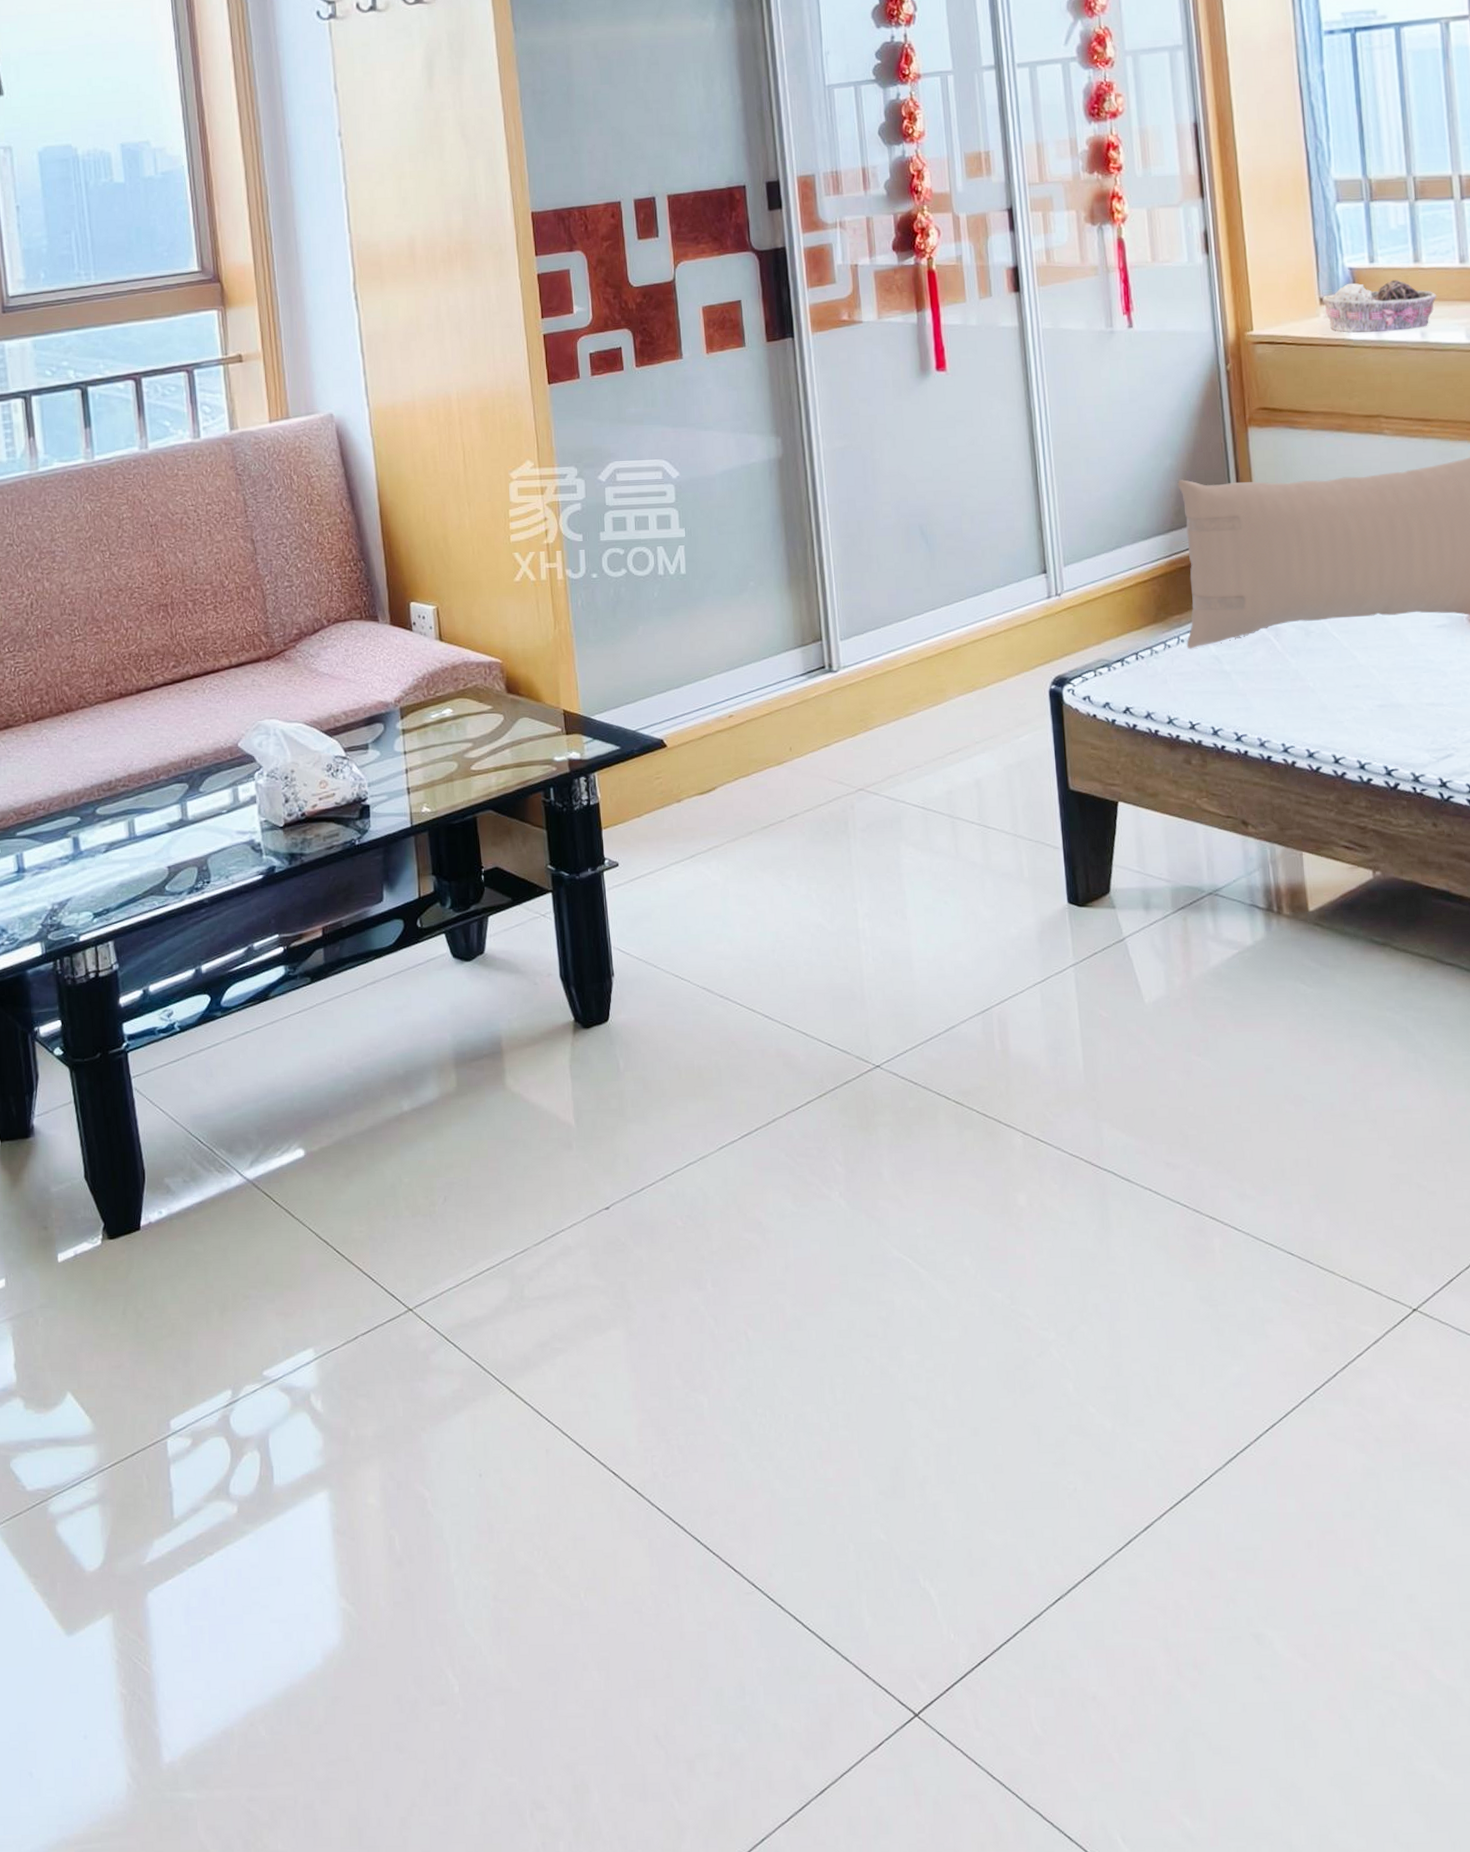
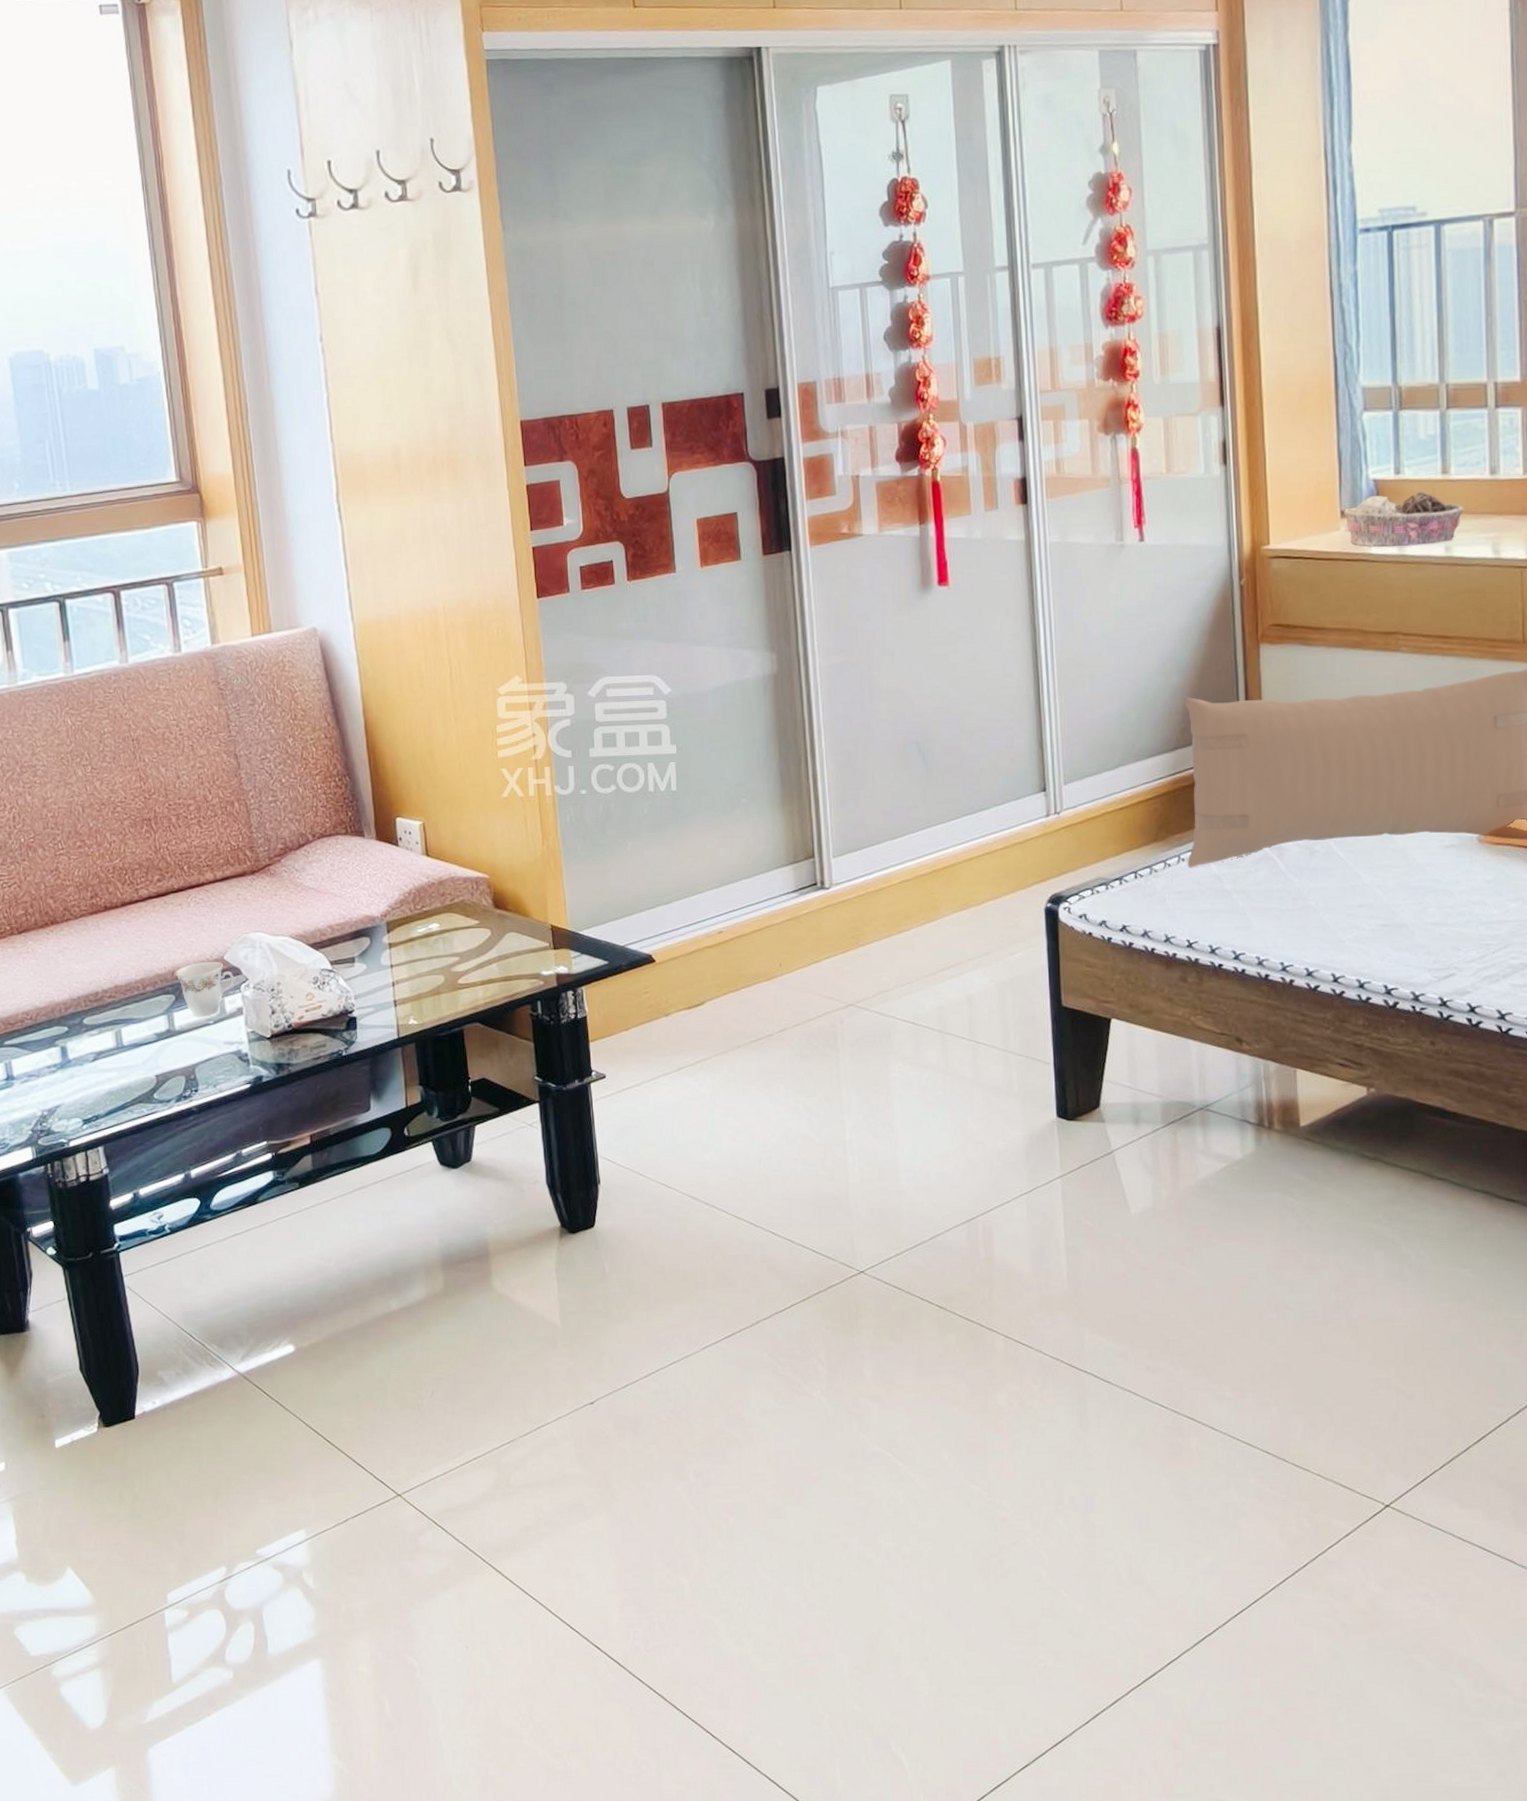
teacup: none [188,748,248,806] -> present [174,961,235,1017]

